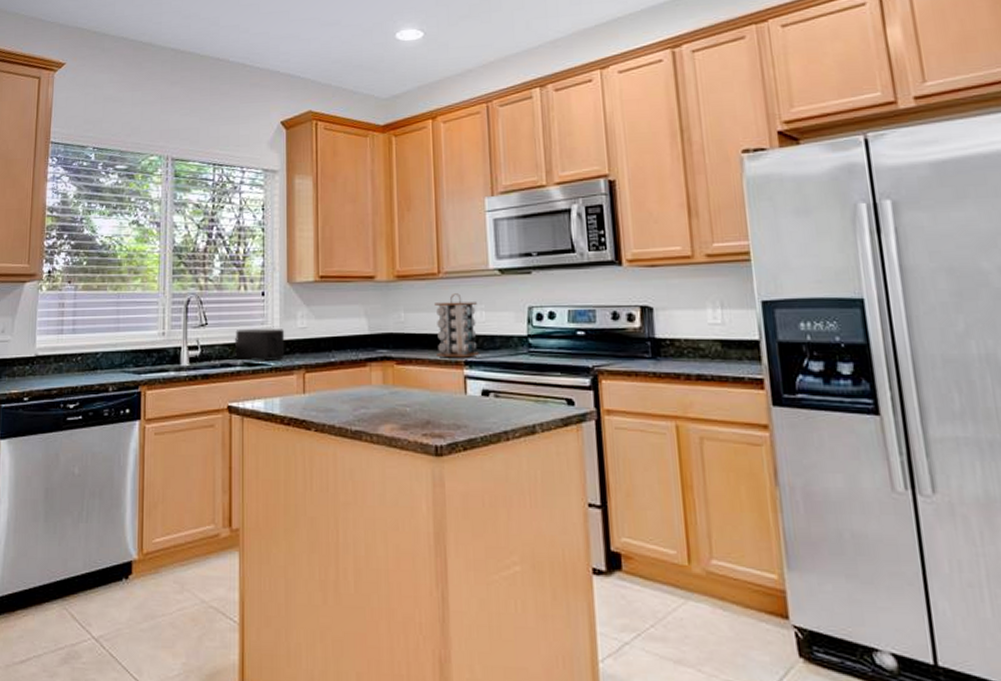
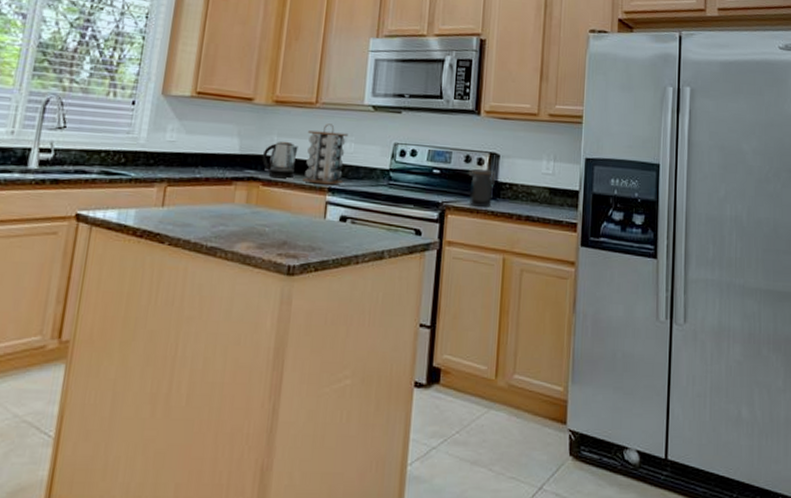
toaster: present [235,328,285,362] -> none [93,136,152,172]
kettle: none [392,316,427,356] -> present [262,141,298,179]
jar: none [618,325,652,370] -> present [468,168,495,208]

